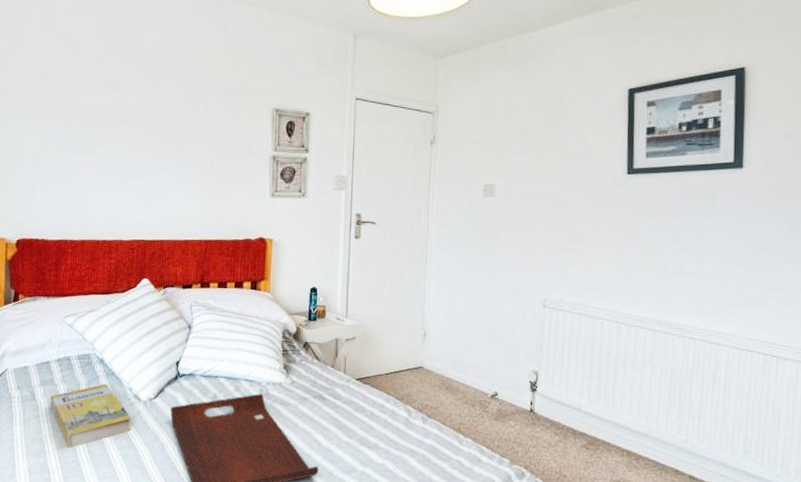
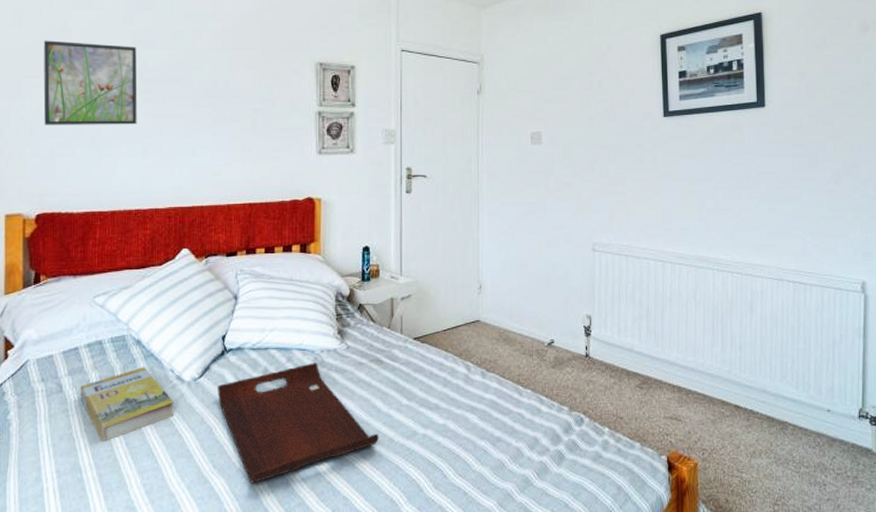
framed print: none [25,82,108,162] -> present [43,40,138,125]

